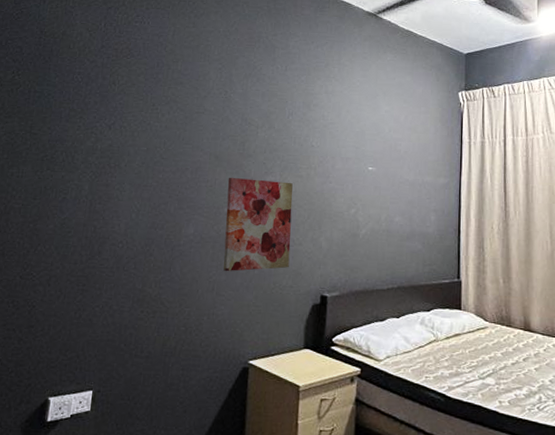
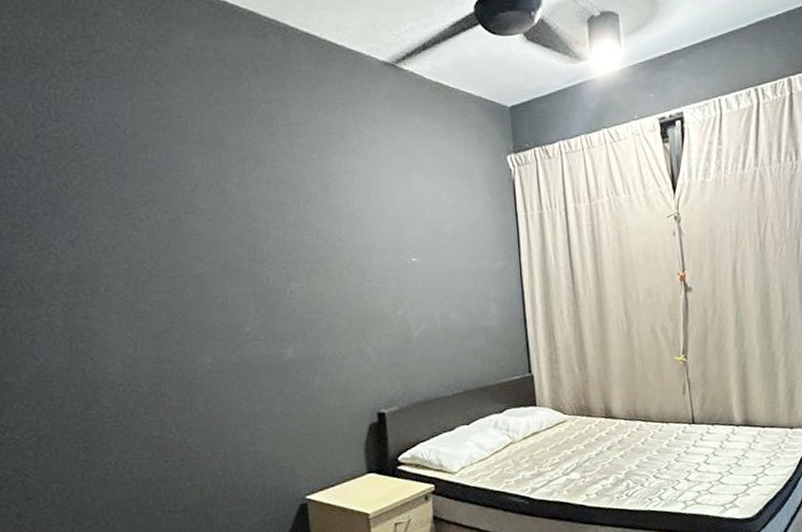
wall art: present [223,177,293,271] -> none [241,287,335,401]

